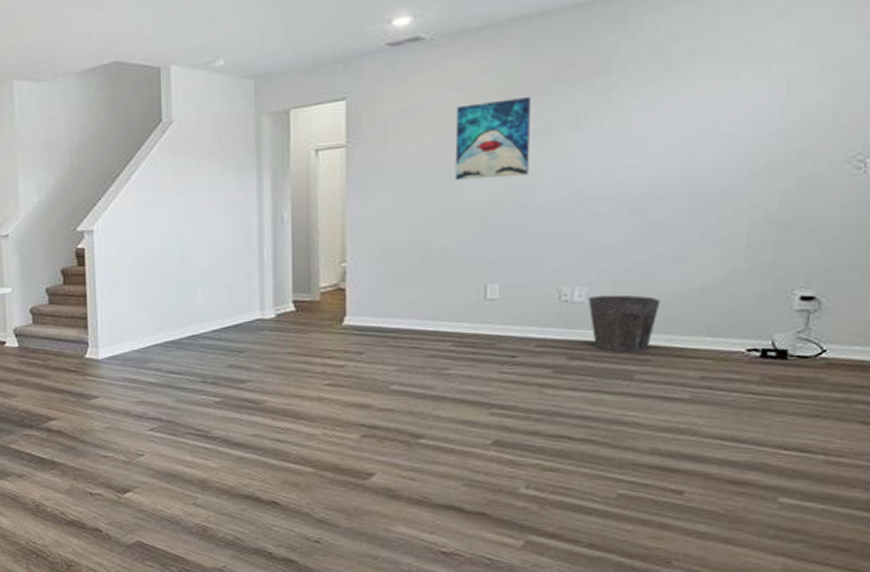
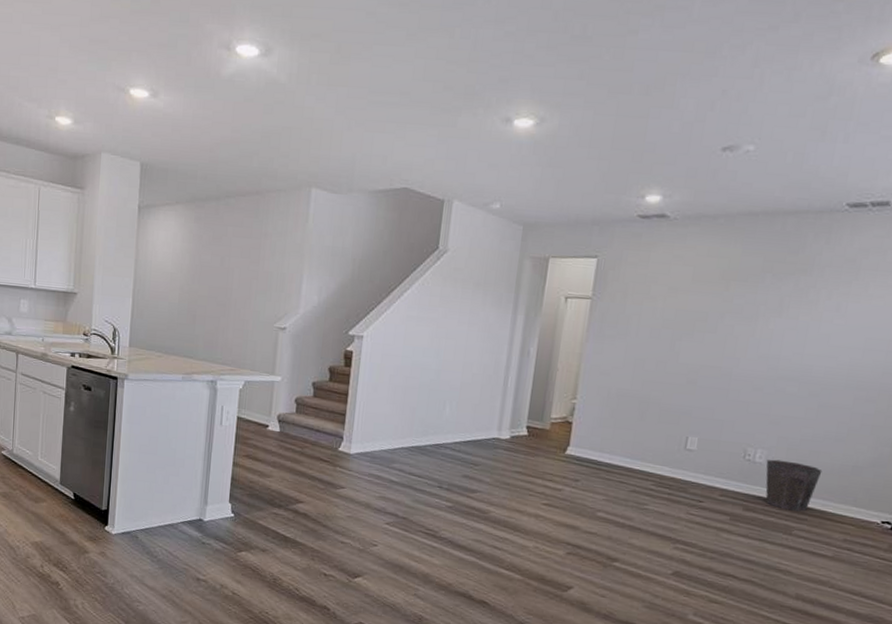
wall art: present [455,97,530,181] -> none [676,280,746,349]

